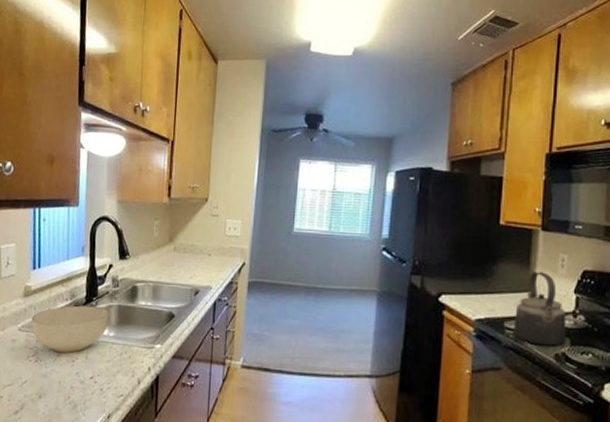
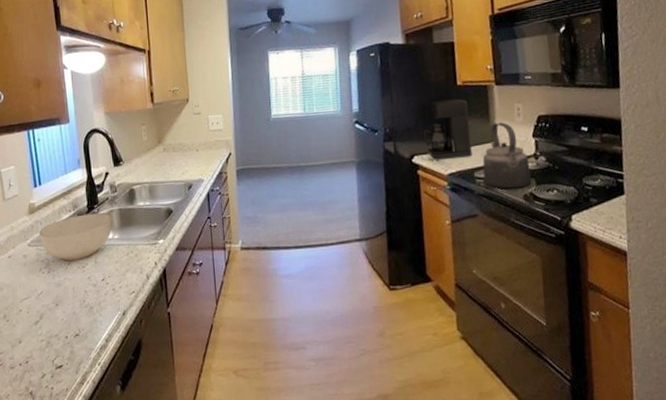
coffee maker: none [454,238,508,304] -> present [423,98,472,161]

